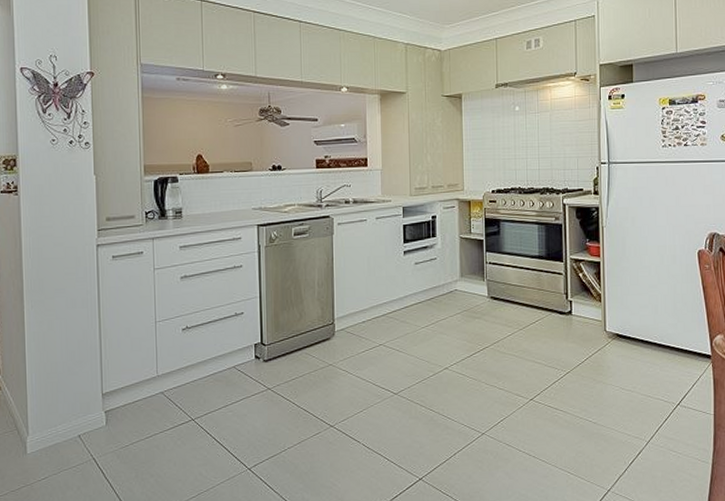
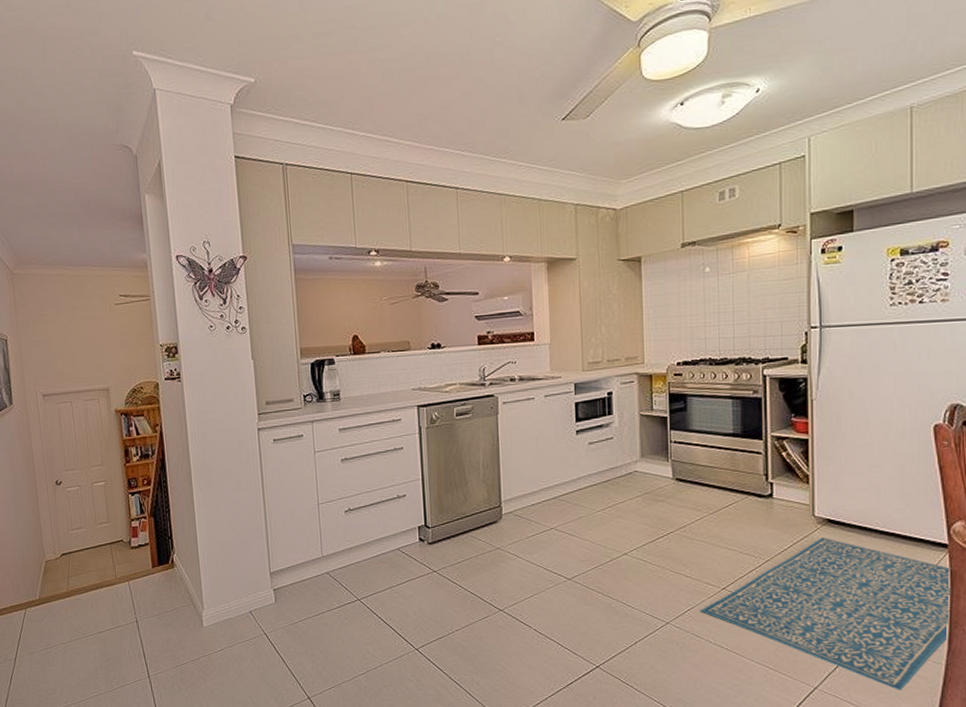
rug: none [511,350,715,490] -> present [699,537,952,691]

